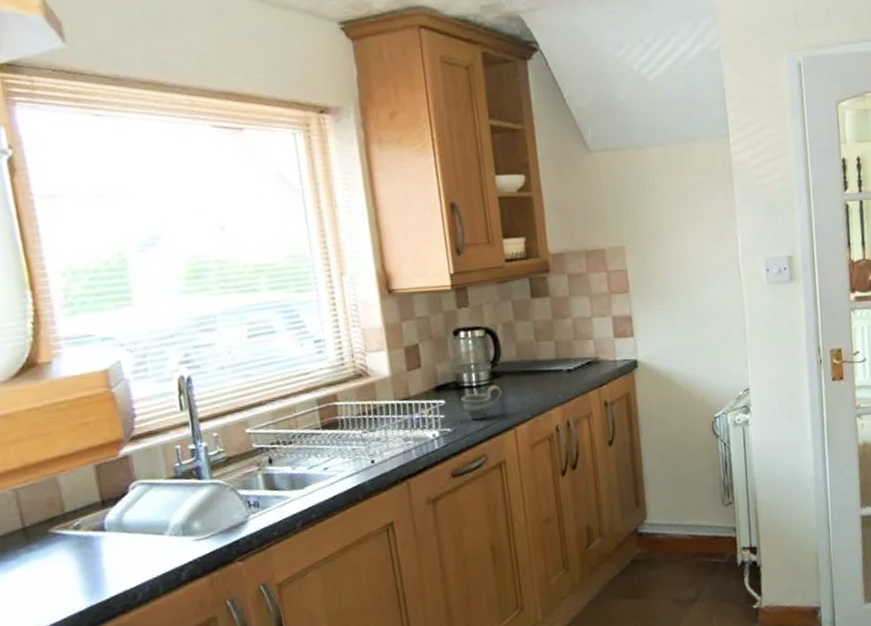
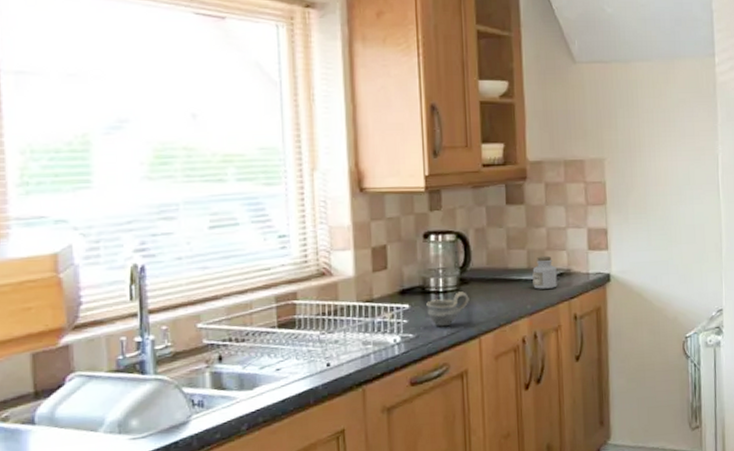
jar: none [561,345,586,379] -> present [532,255,557,289]

